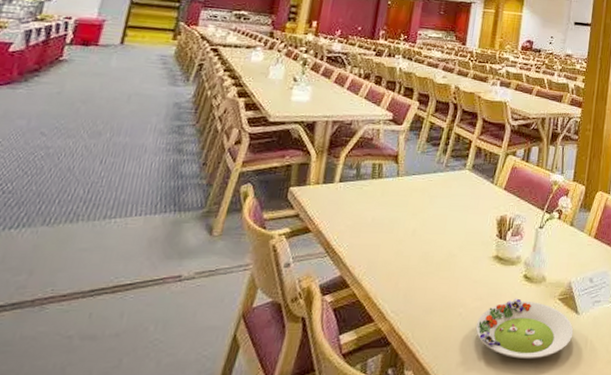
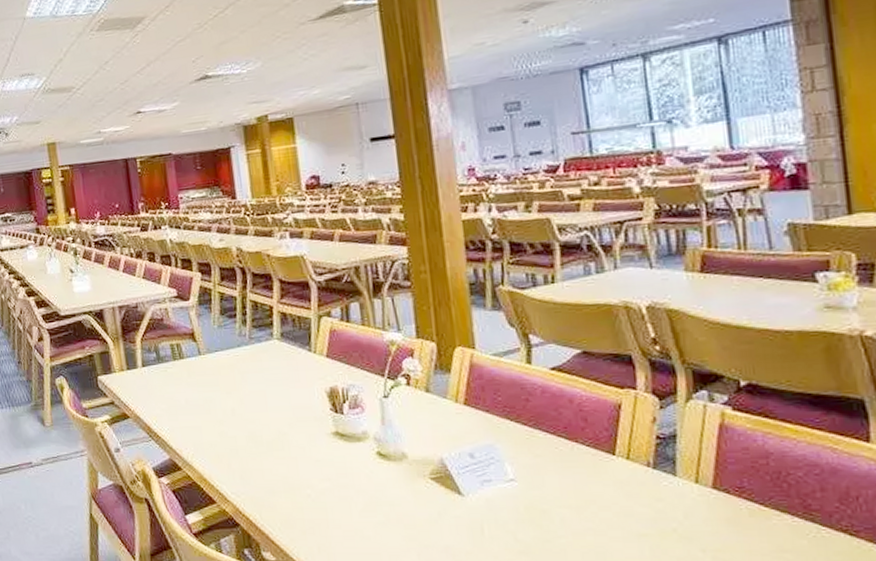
salad plate: present [475,298,574,359] -> none [330,478,461,544]

